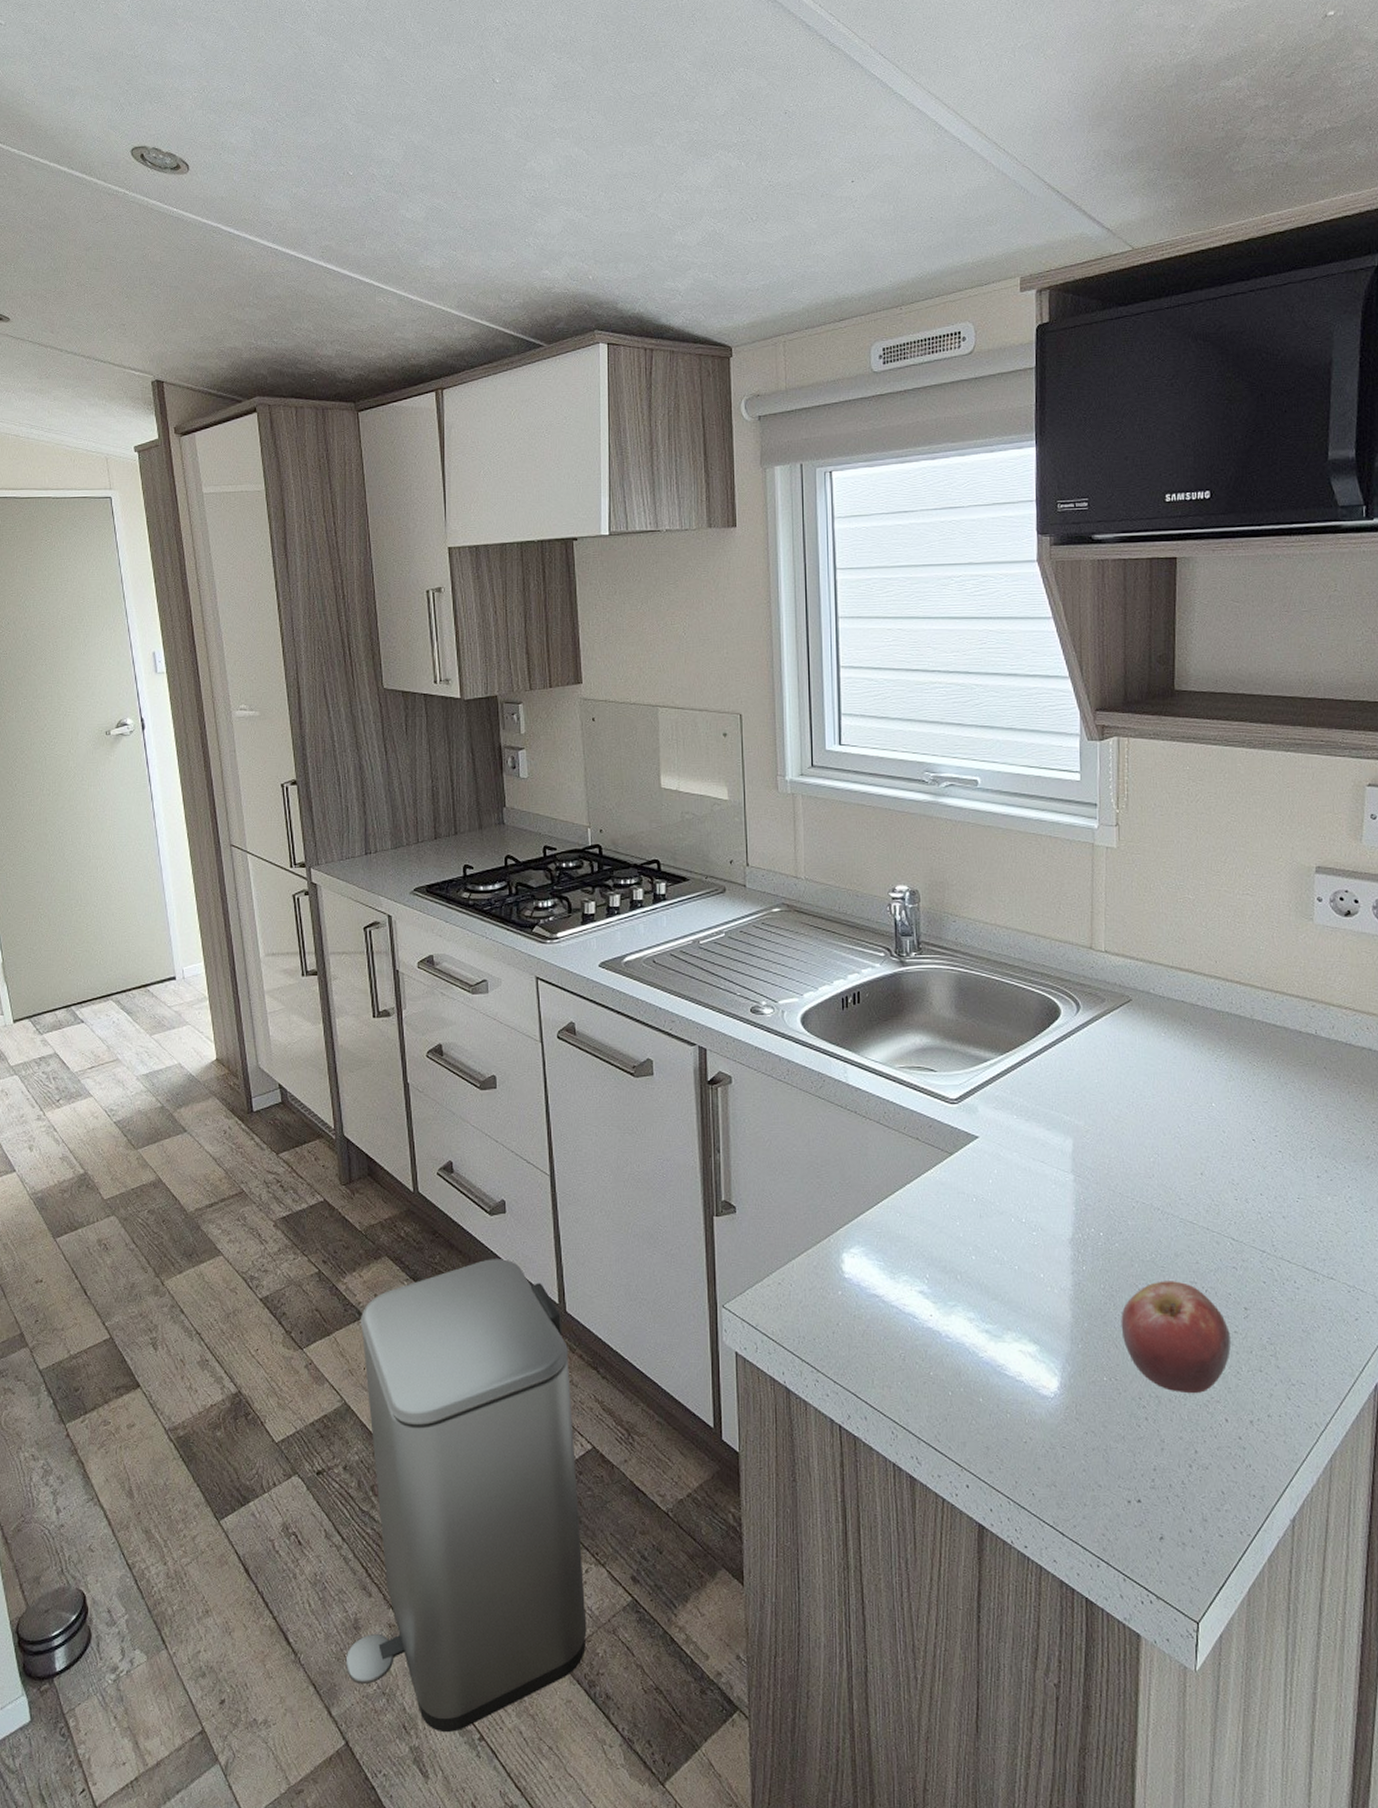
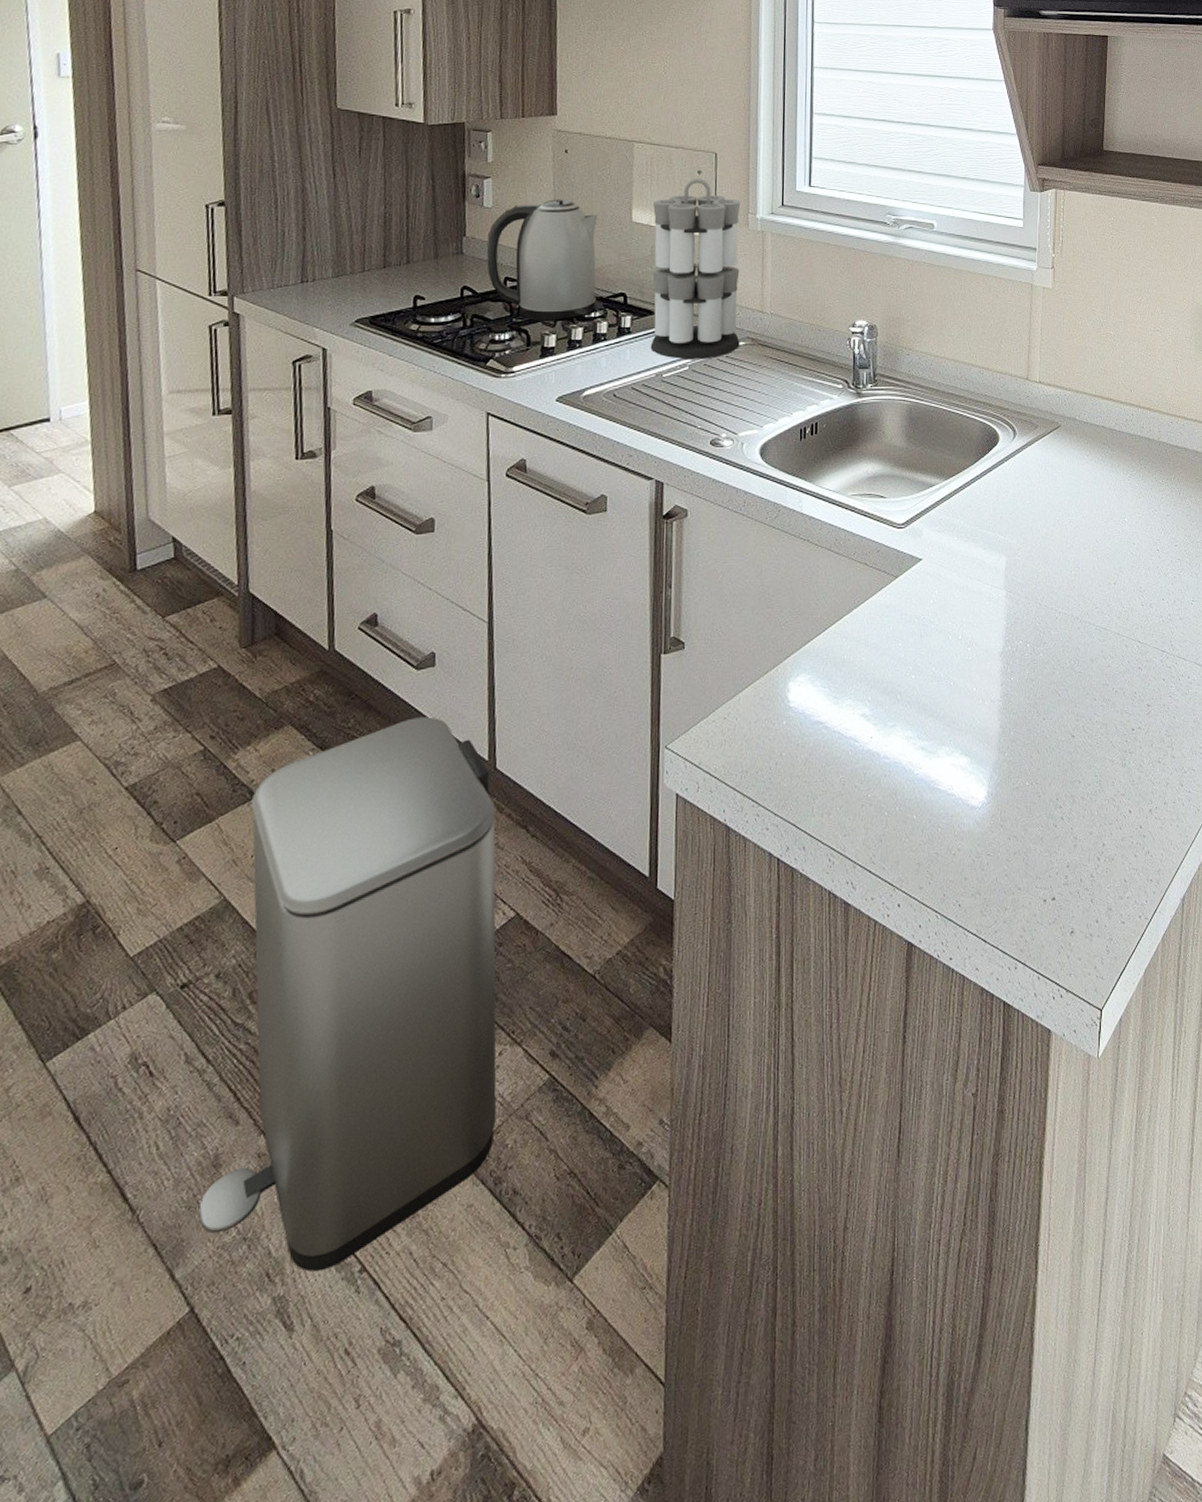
kettle: none [525,767,631,890] -> present [486,199,597,322]
spice rack: none [681,741,775,926] -> present [650,178,741,359]
fruit: present [1121,1281,1231,1394] -> none [1043,684,1135,790]

